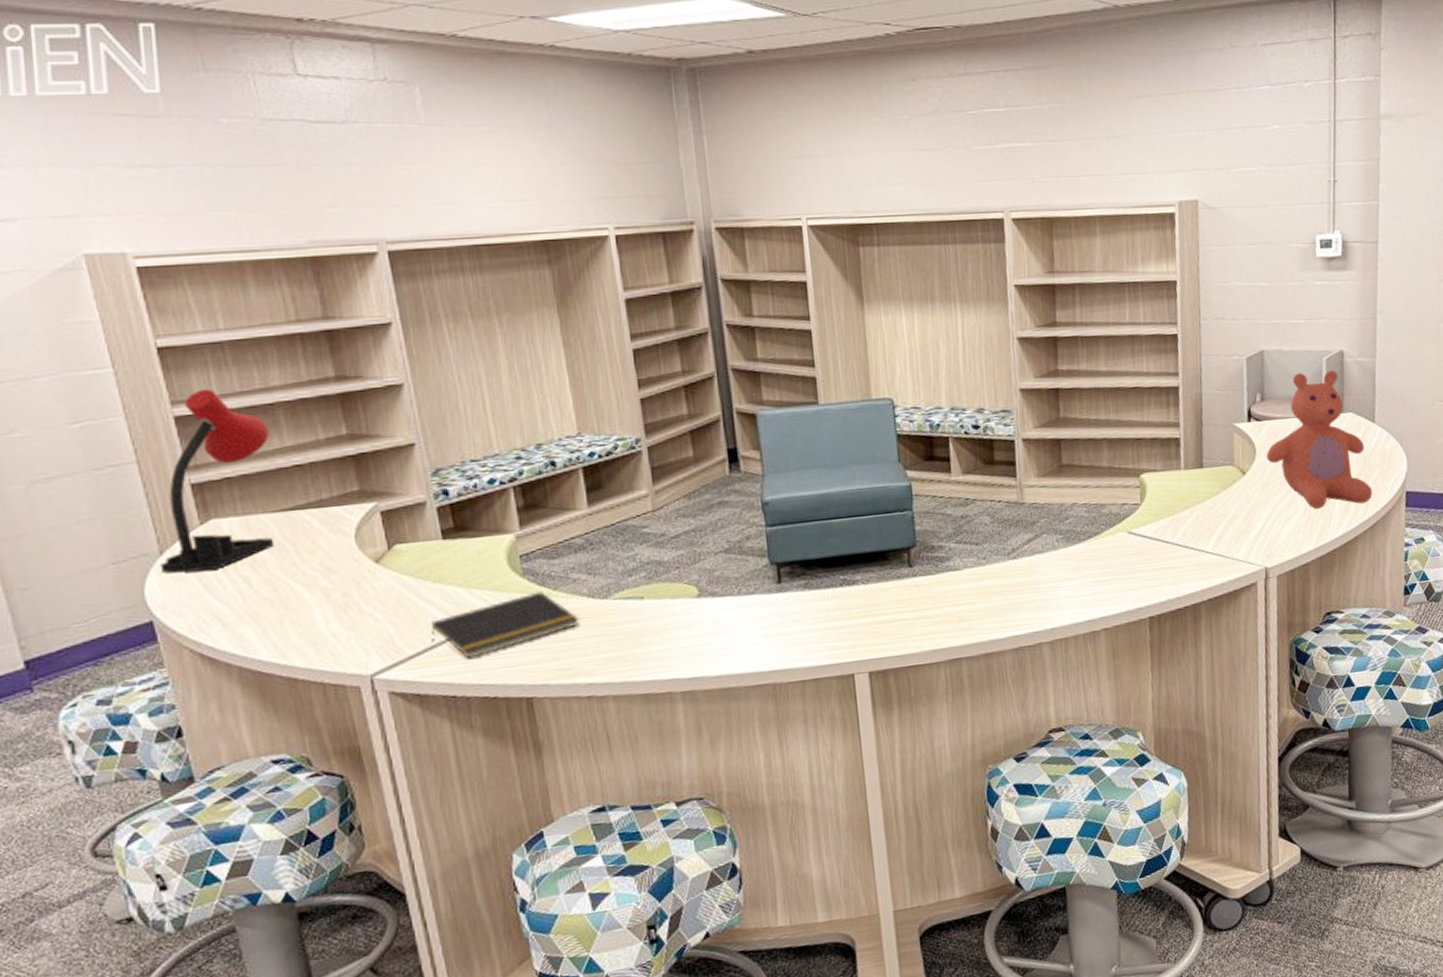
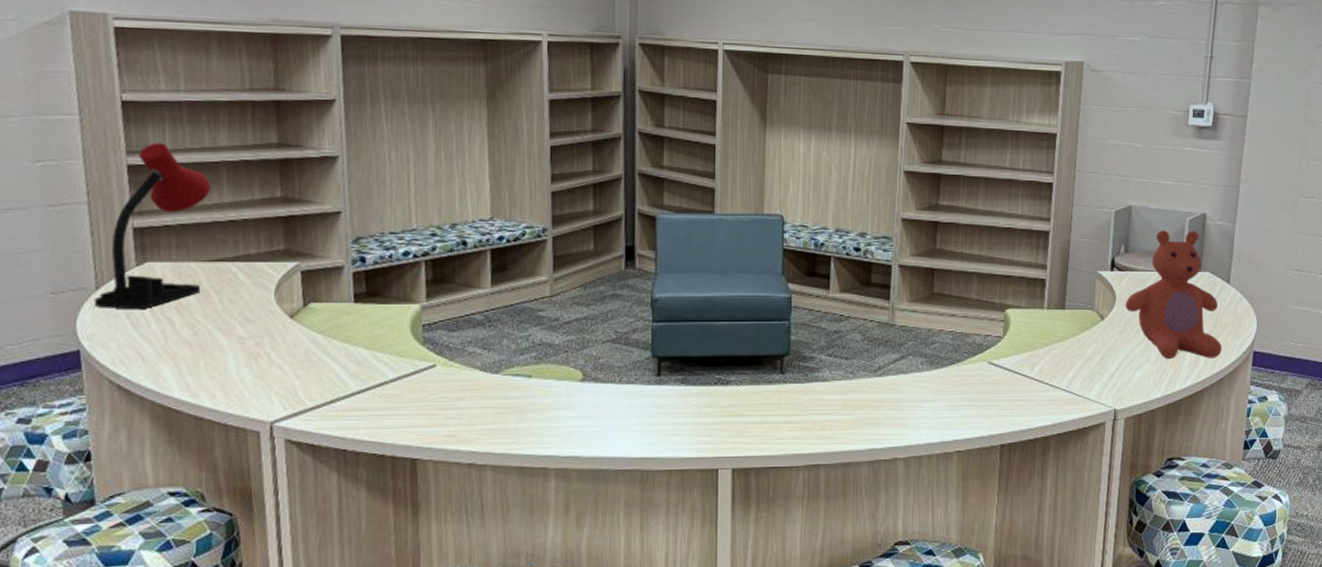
notepad: present [431,591,580,659] -> none [331,360,470,416]

